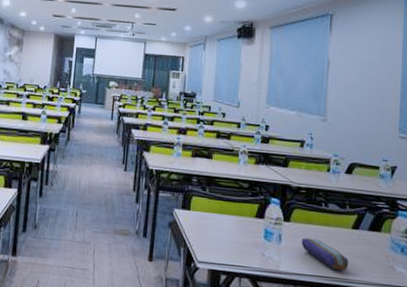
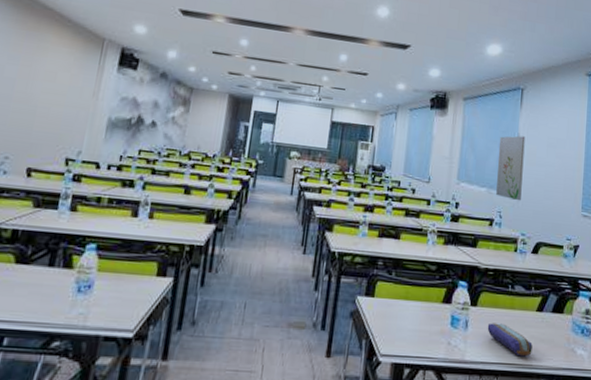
wall art: none [306,60,336,124] -> present [496,135,525,201]

